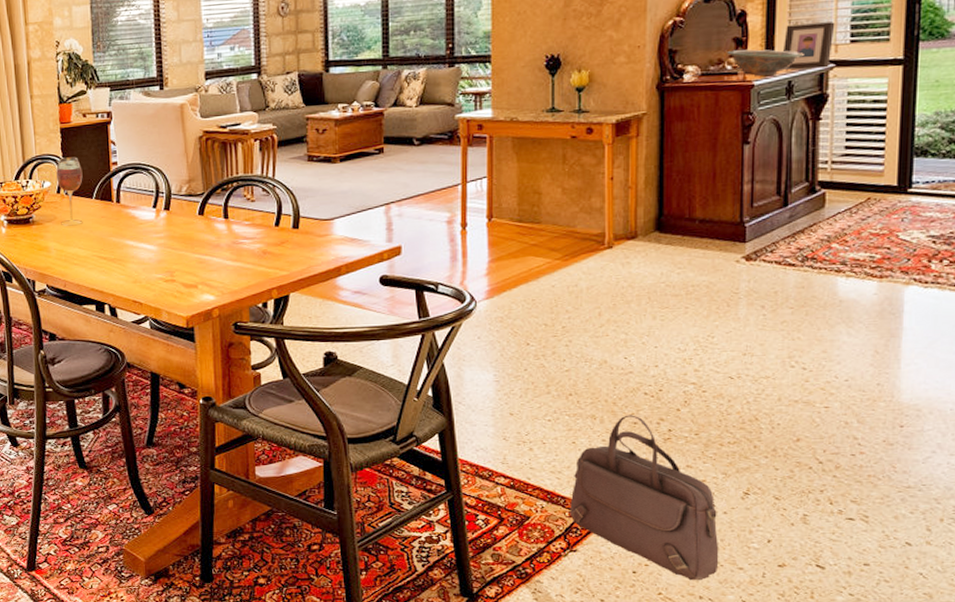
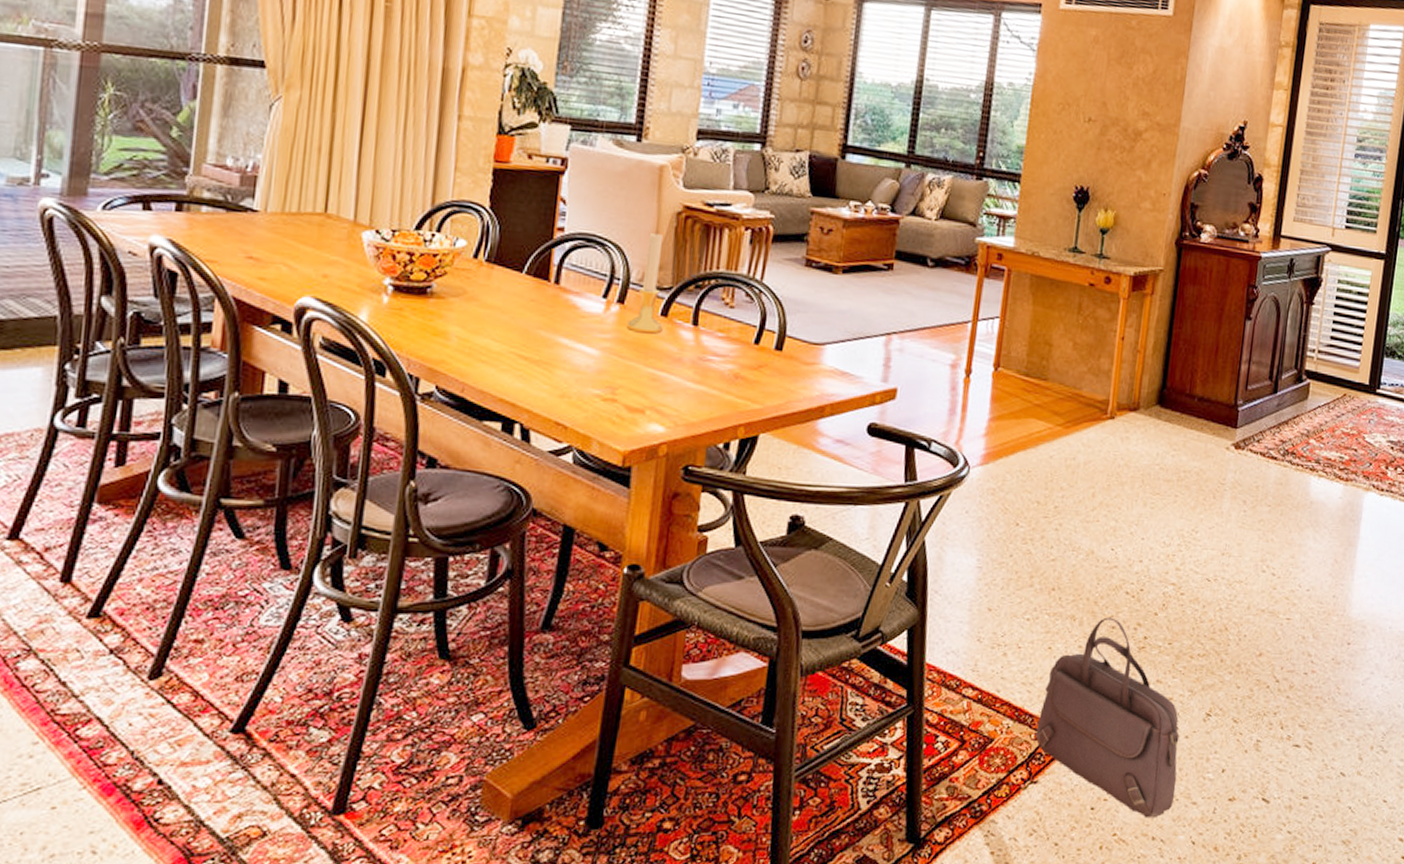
wineglass: present [56,157,83,226] -> none [471,209,515,308]
candle holder: none [174,153,201,230] -> present [627,231,663,334]
decorative bowl: present [727,49,804,77] -> none [1242,215,1307,251]
picture frame: present [783,22,835,70] -> none [1289,199,1335,251]

